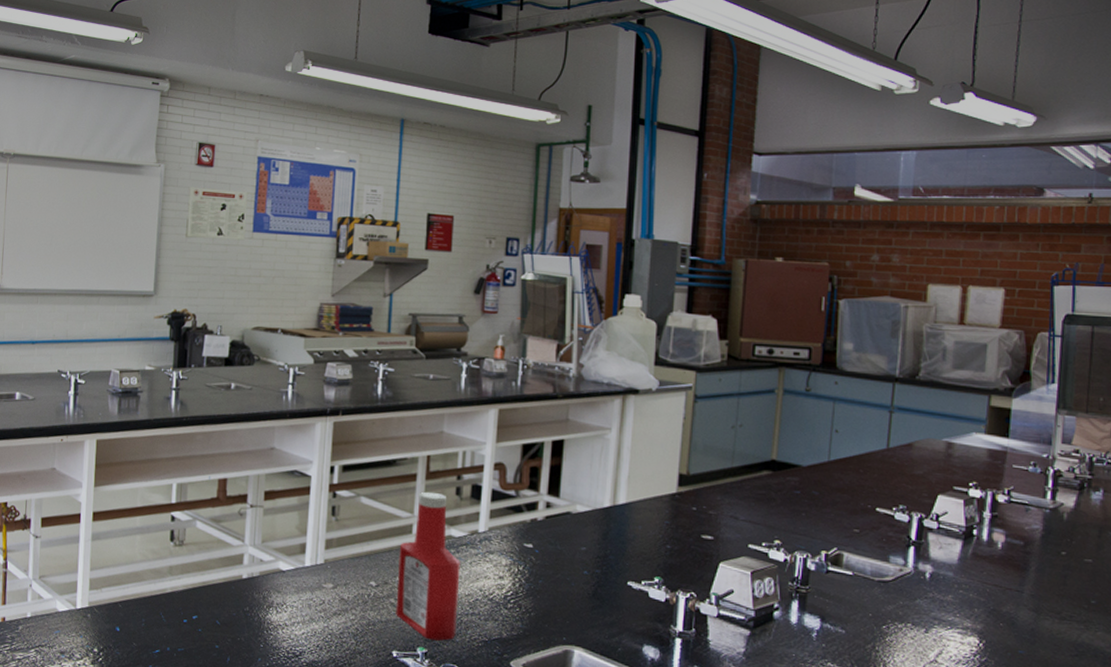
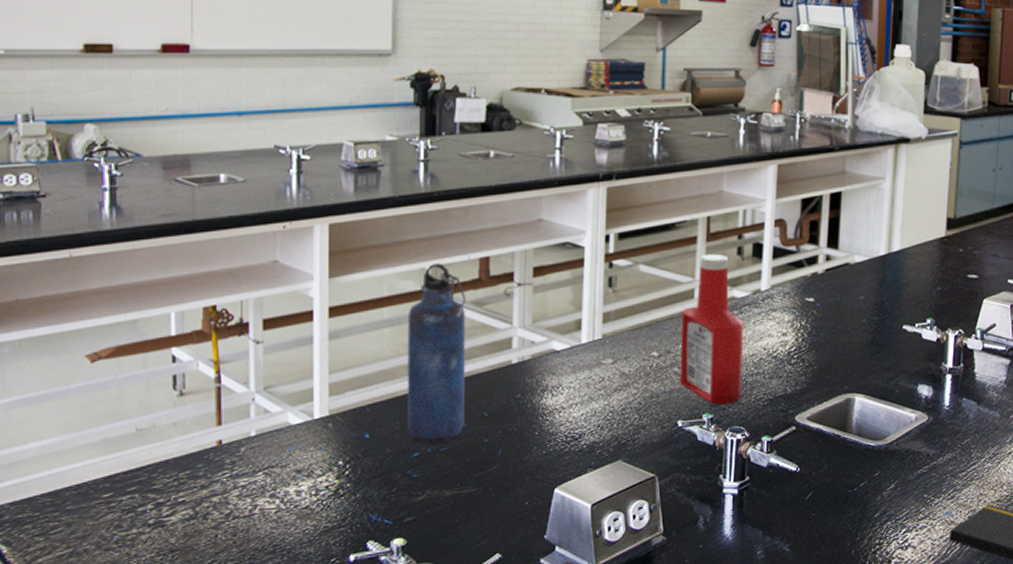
water bottle: none [151,480,206,644] -> present [407,263,467,444]

